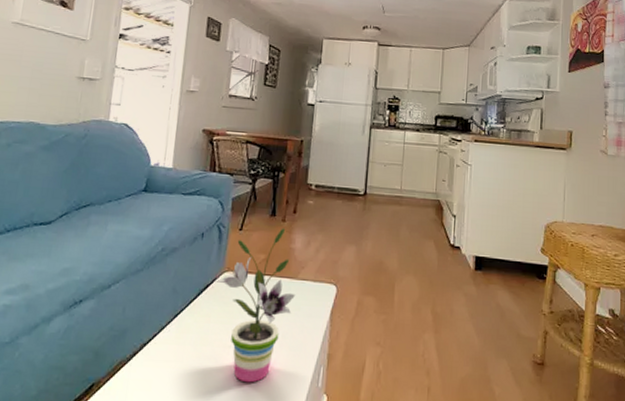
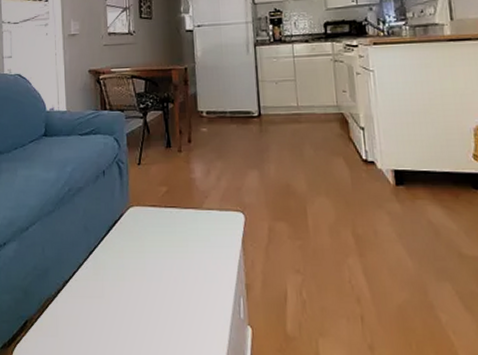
potted plant: present [215,228,295,383] -> none [122,158,203,316]

